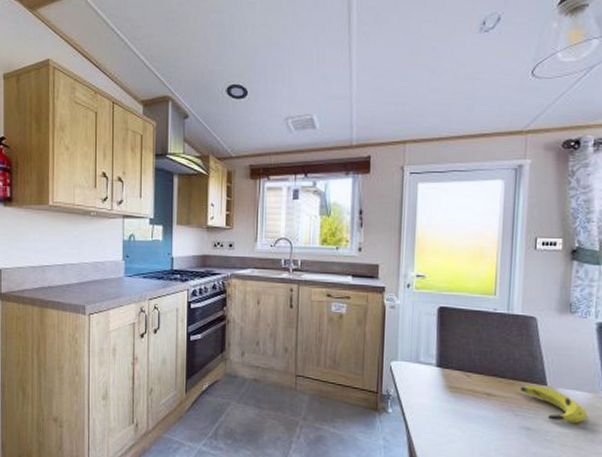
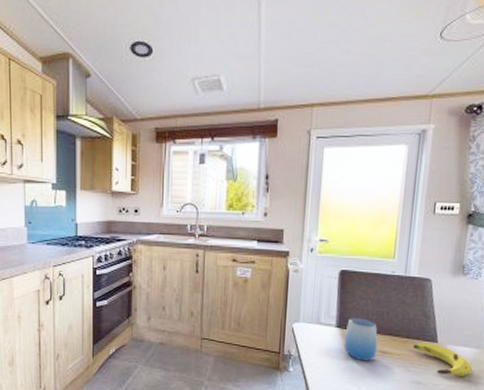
cup: none [445,357,482,404] -> present [344,318,378,361]

